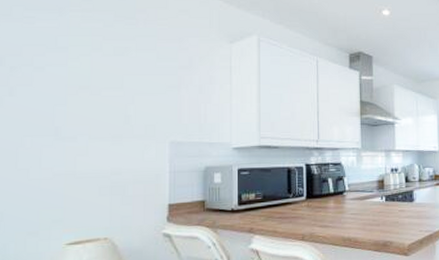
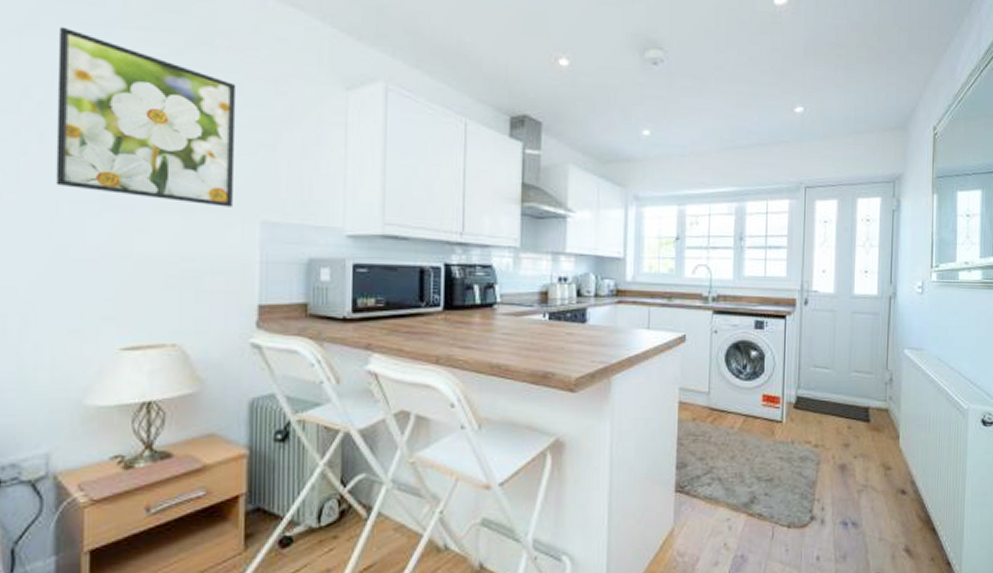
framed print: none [21,13,151,133] -> present [55,26,237,207]

